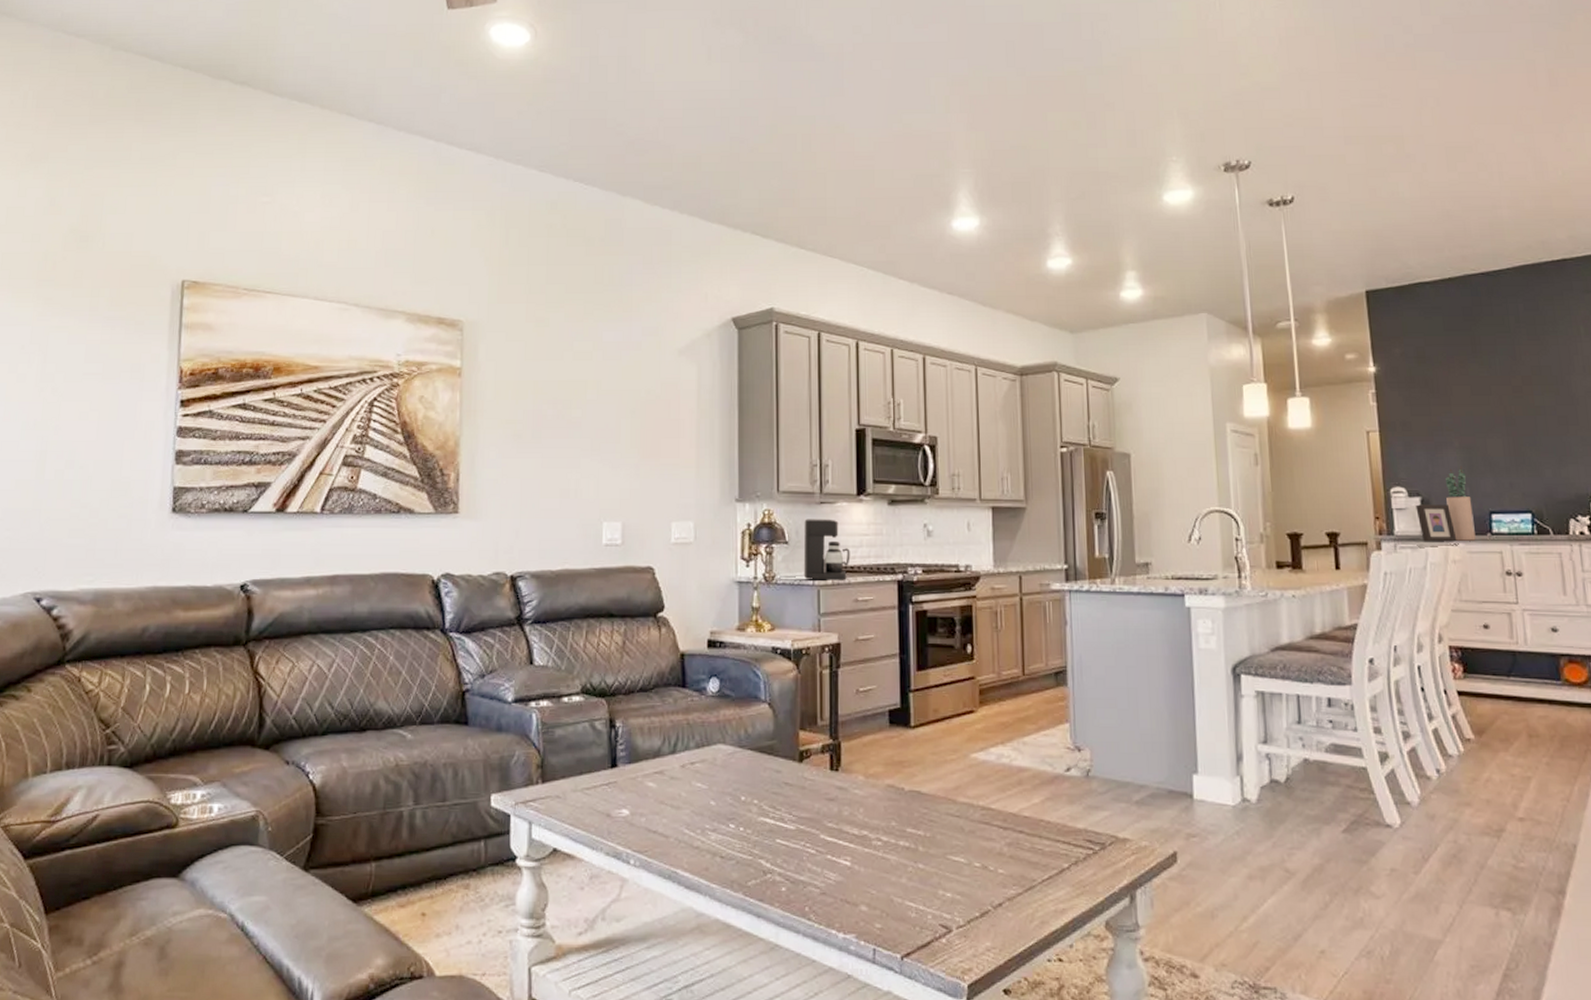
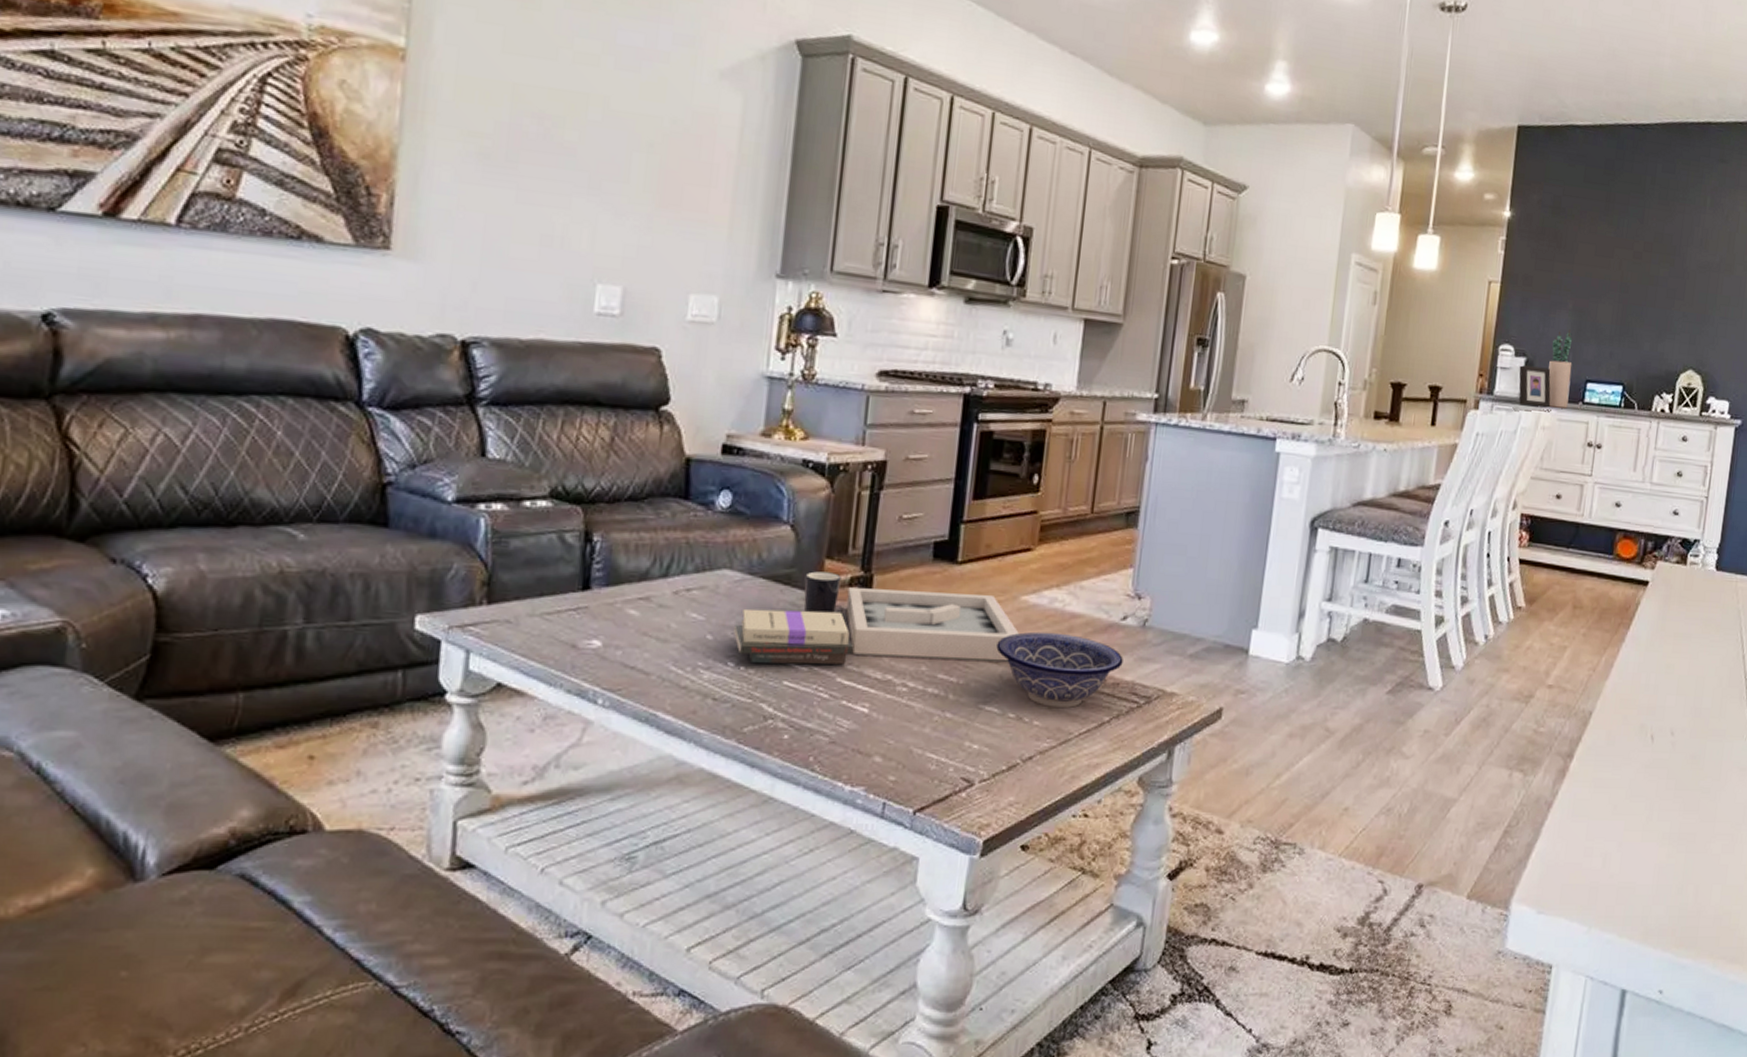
books: none [732,776,832,825] -> present [734,608,854,665]
mug: none [784,742,814,778] -> present [803,571,841,614]
coffee maker: present [803,519,850,580] -> none [851,308,912,388]
decorative tray: none [821,754,973,815] -> present [846,587,1019,662]
decorative bowl: none [955,786,1073,857] -> present [996,631,1123,709]

